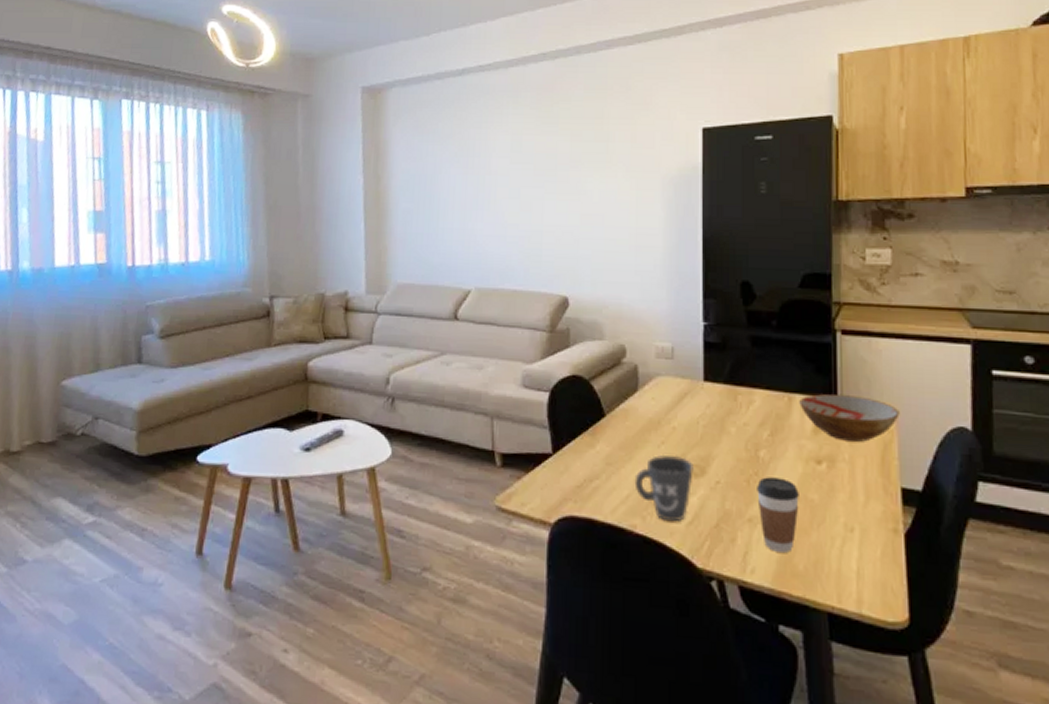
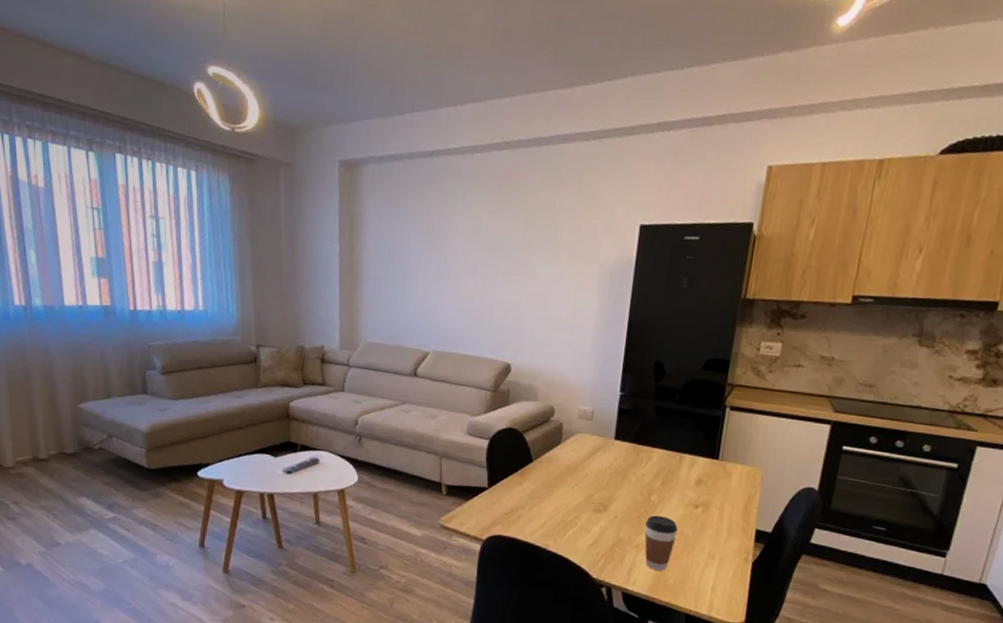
mug: present [634,454,693,523] -> none [551,493,599,545]
bowl: present [799,394,900,442] -> none [688,455,765,494]

